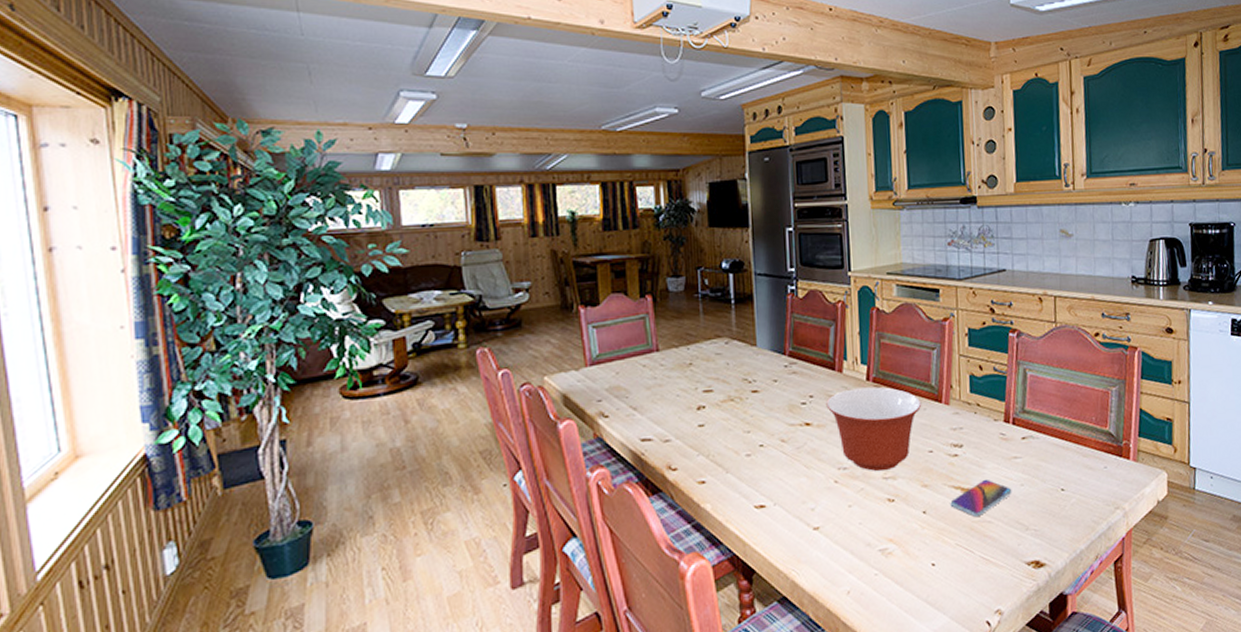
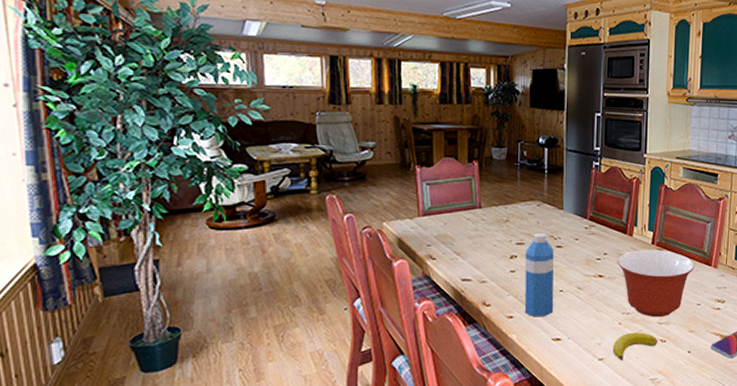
water bottle: none [715,375,754,481] -> present [524,232,554,317]
banana: none [829,491,884,528] -> present [613,332,657,360]

